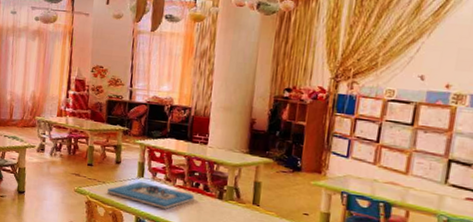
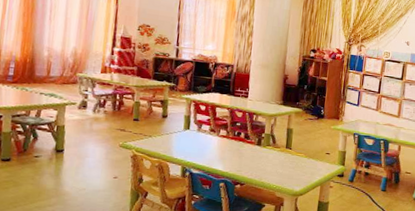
architectural model: present [106,181,195,209] -> none [153,133,237,158]

